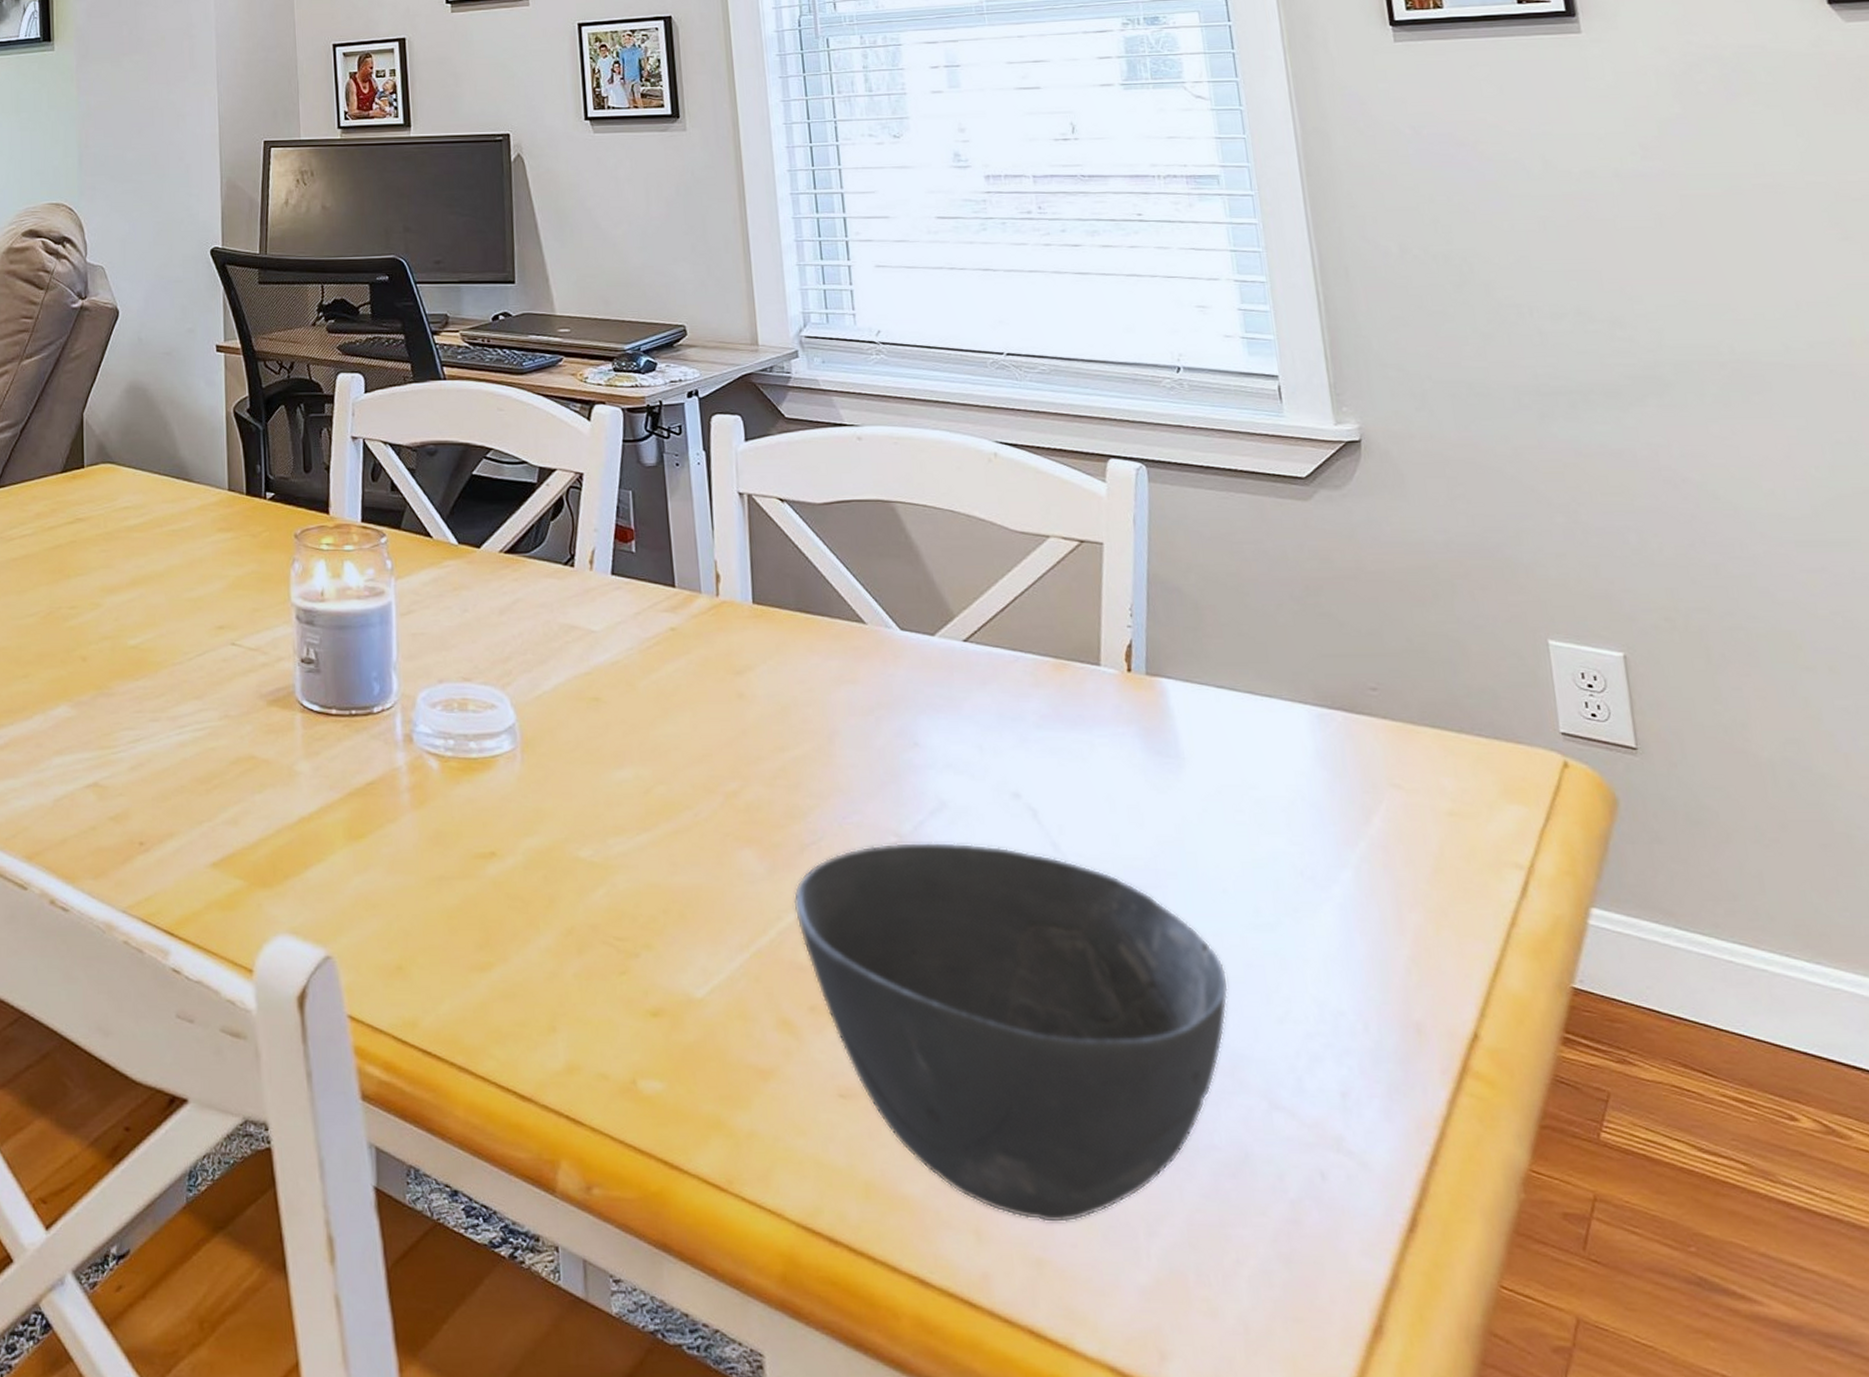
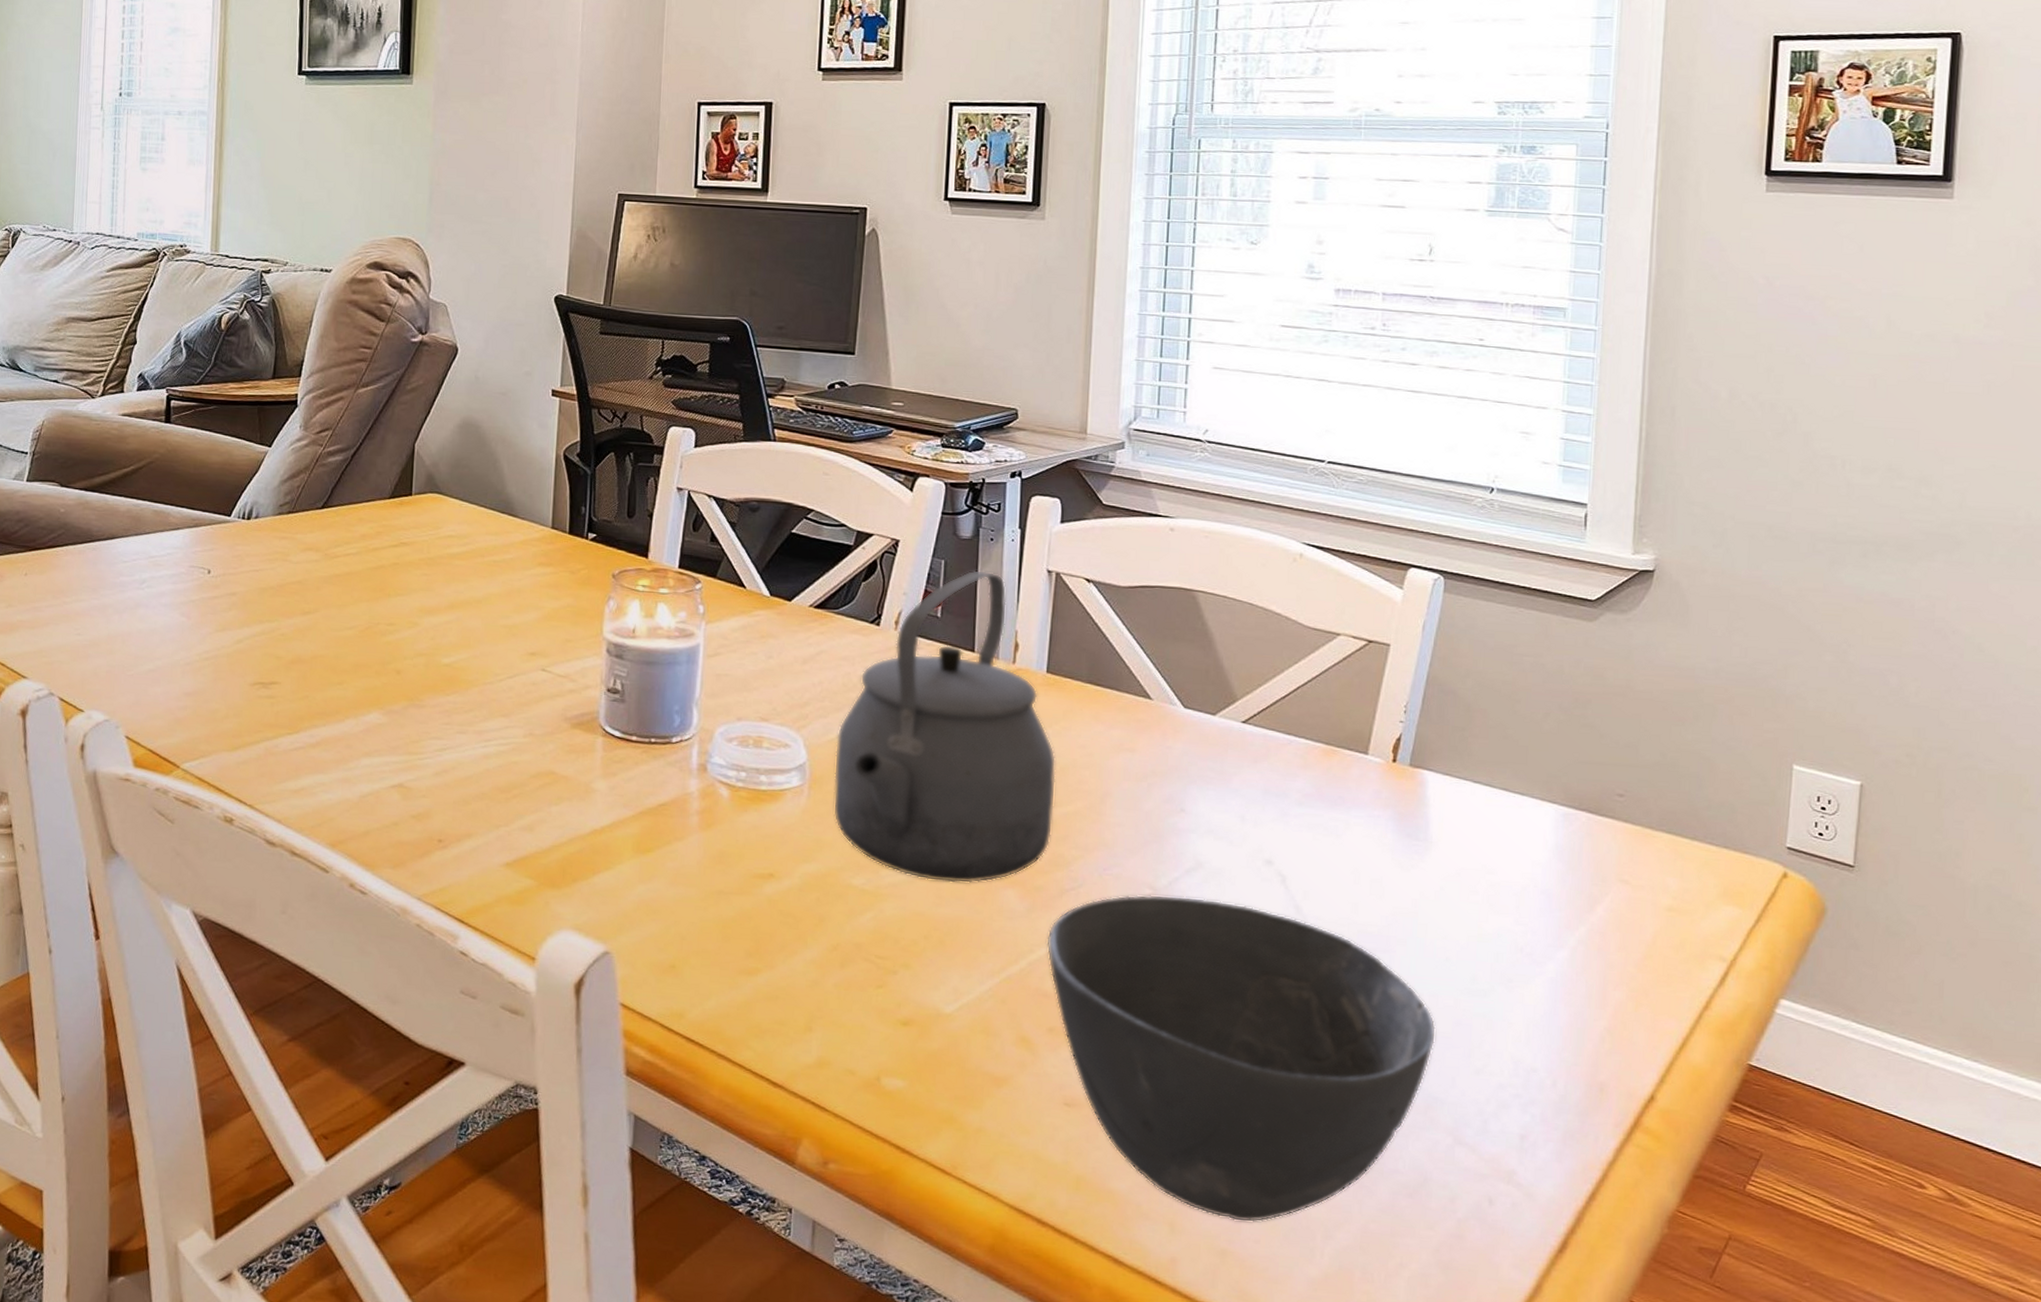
tea kettle: none [544,498,783,847] -> present [833,569,1056,884]

